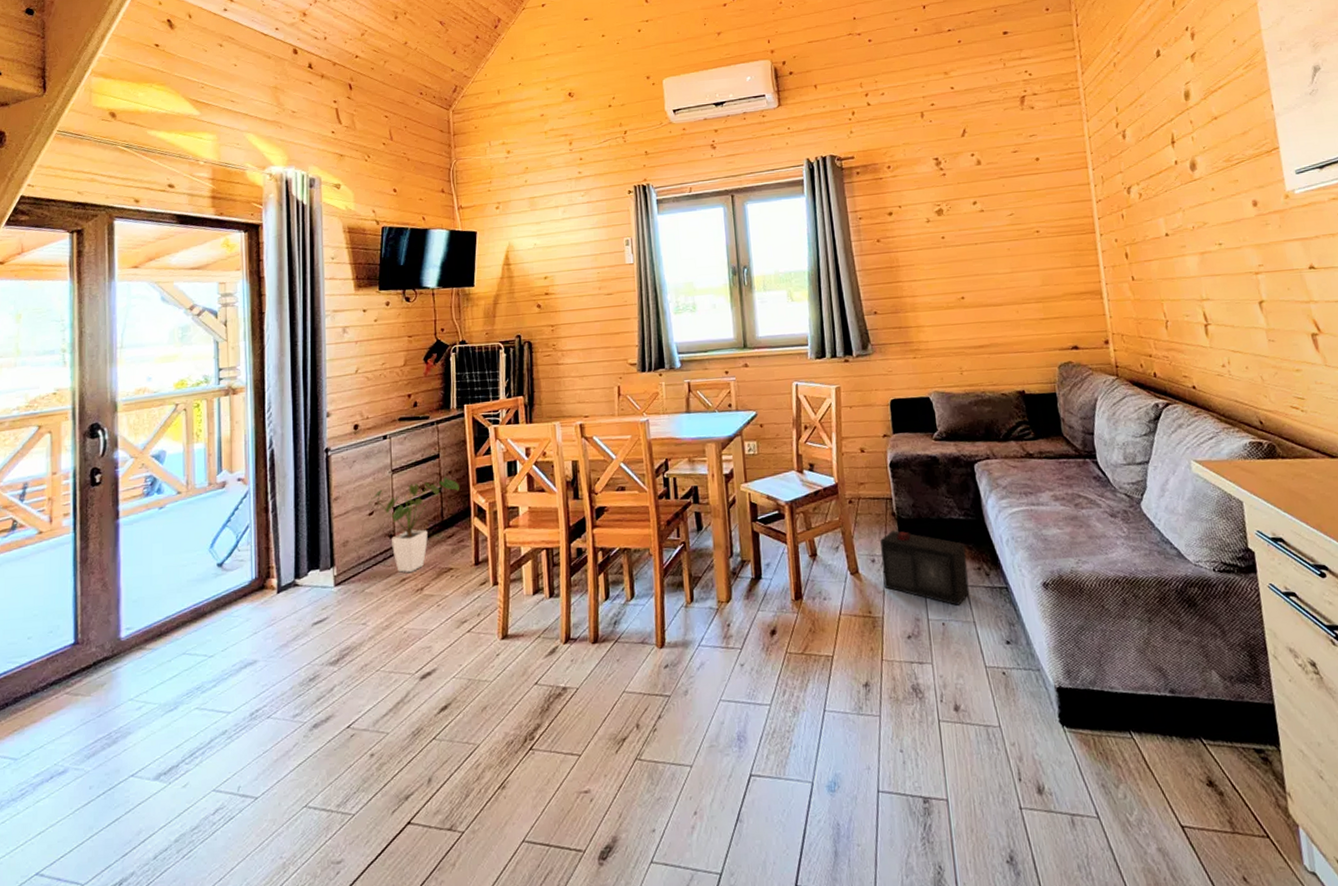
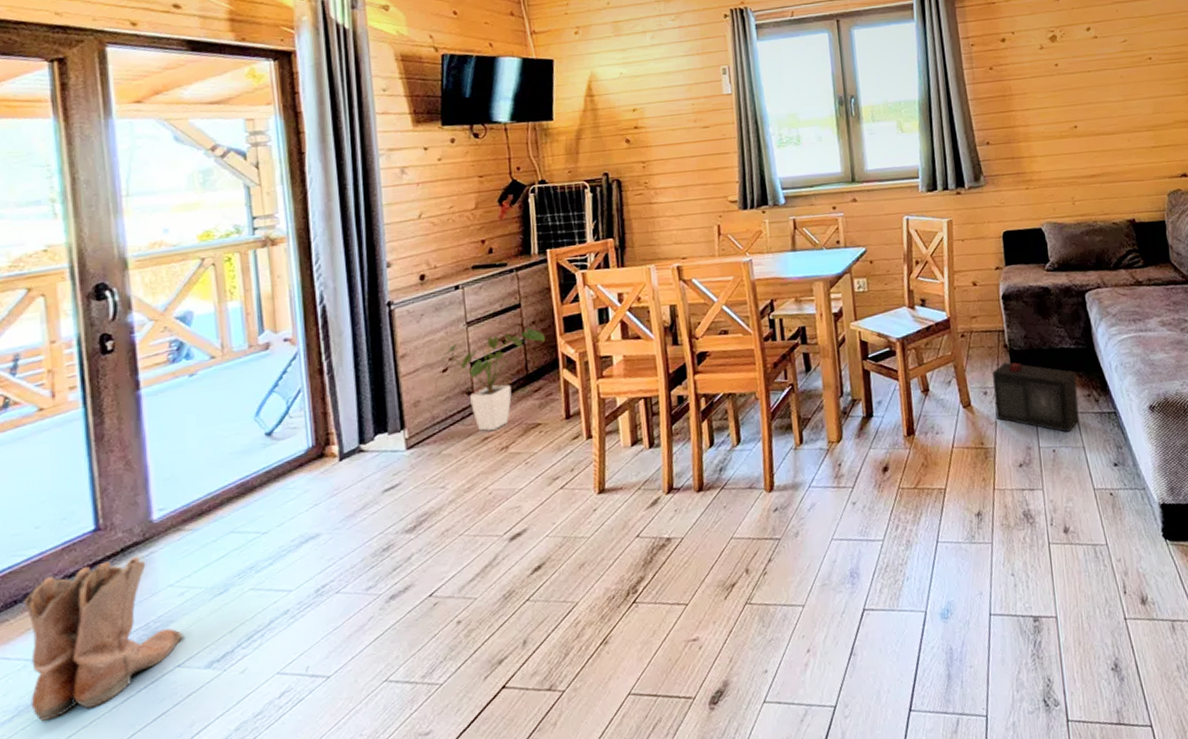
boots: none [11,671,138,817] -> present [23,557,183,721]

